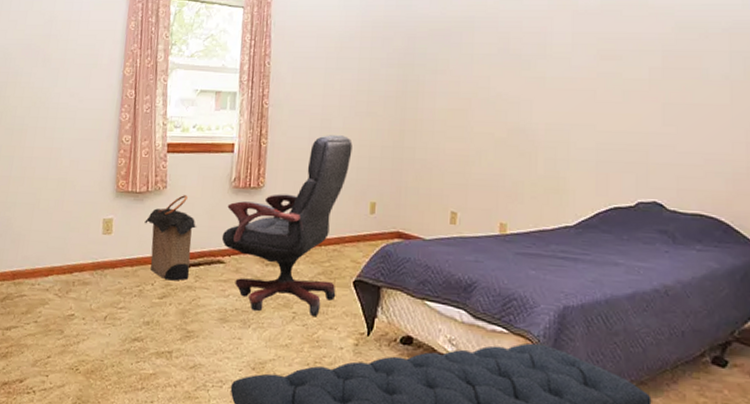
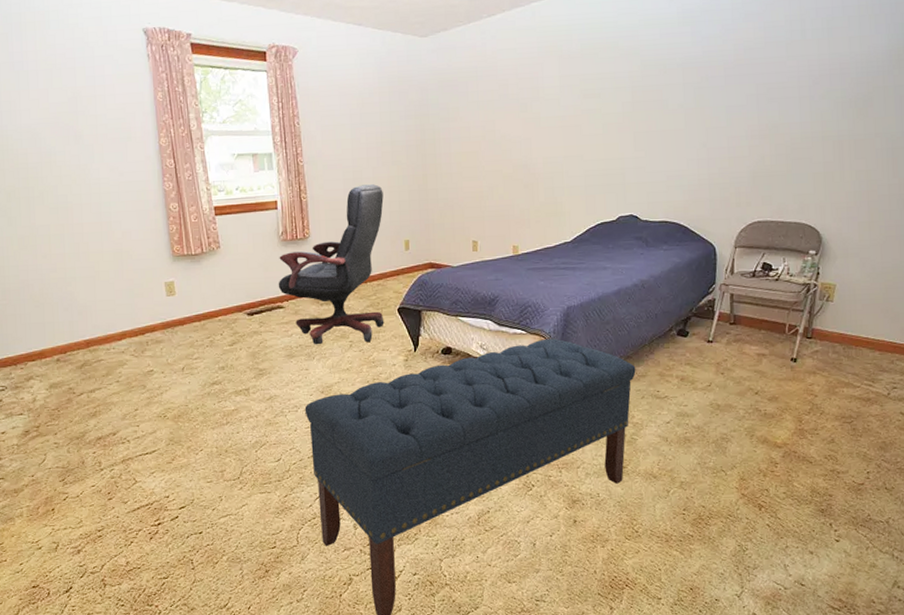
laundry hamper: present [144,195,197,281] -> none [205,252,254,329]

